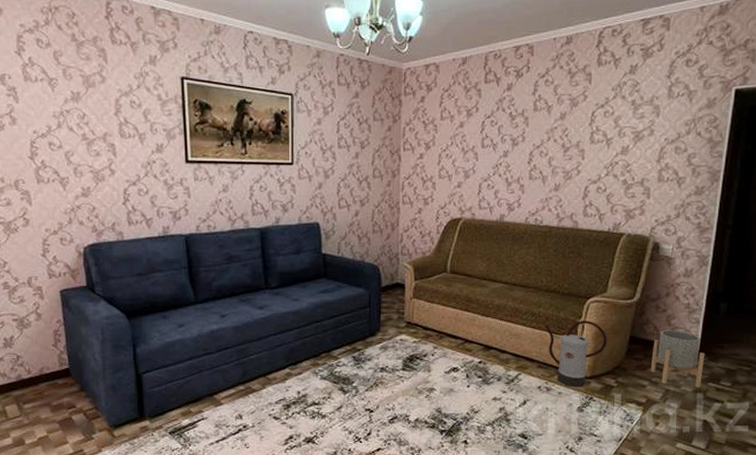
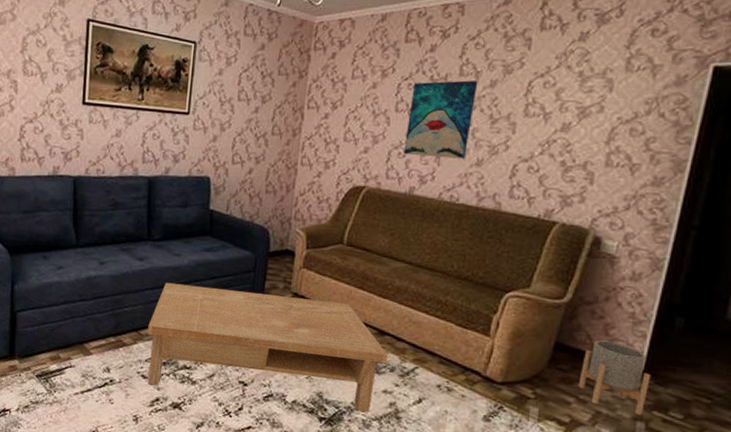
coffee table: none [275,326,495,424] -> present [147,282,389,413]
wall art: none [492,114,550,186] -> present [404,80,478,159]
watering can: present [545,321,607,387] -> none [451,315,527,393]

